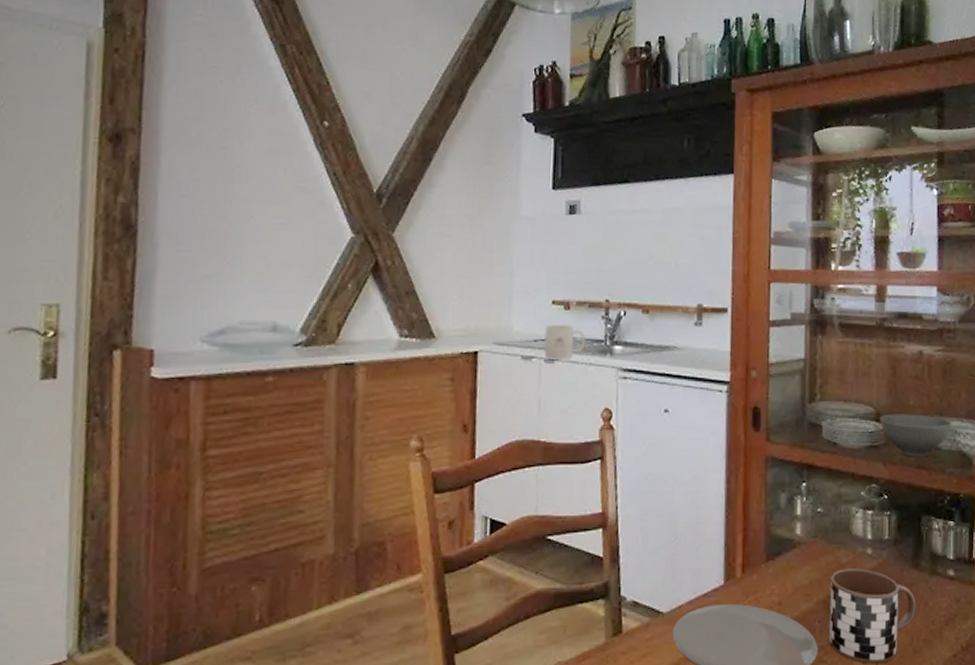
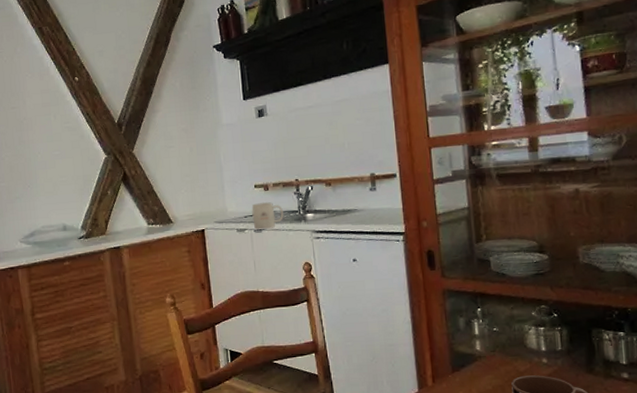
bowl: present [879,414,951,457] -> none [542,243,613,280]

